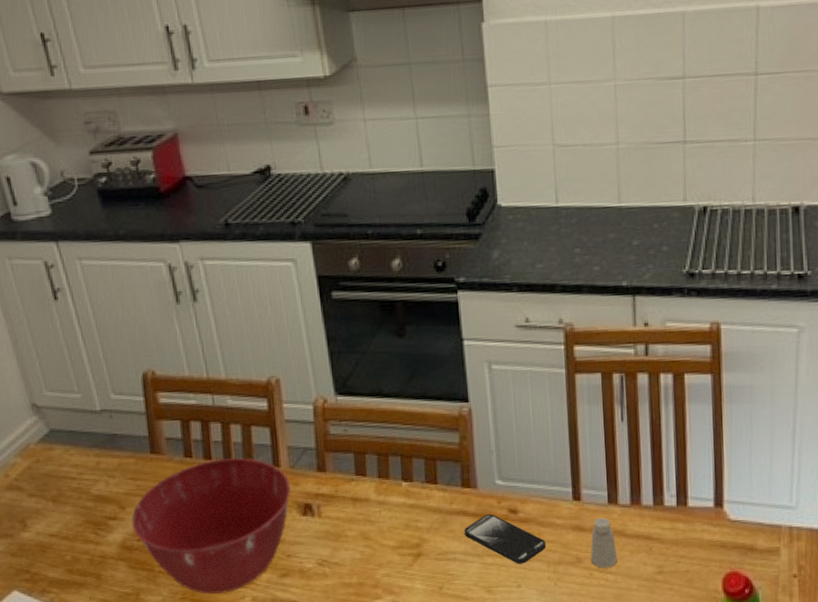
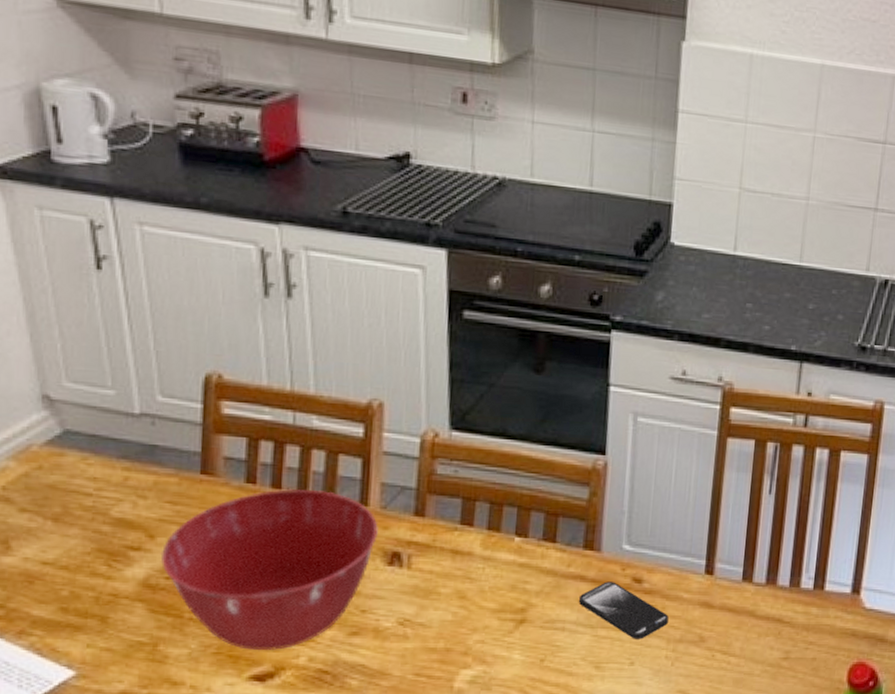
saltshaker: present [591,517,617,568] -> none [715,595,744,649]

